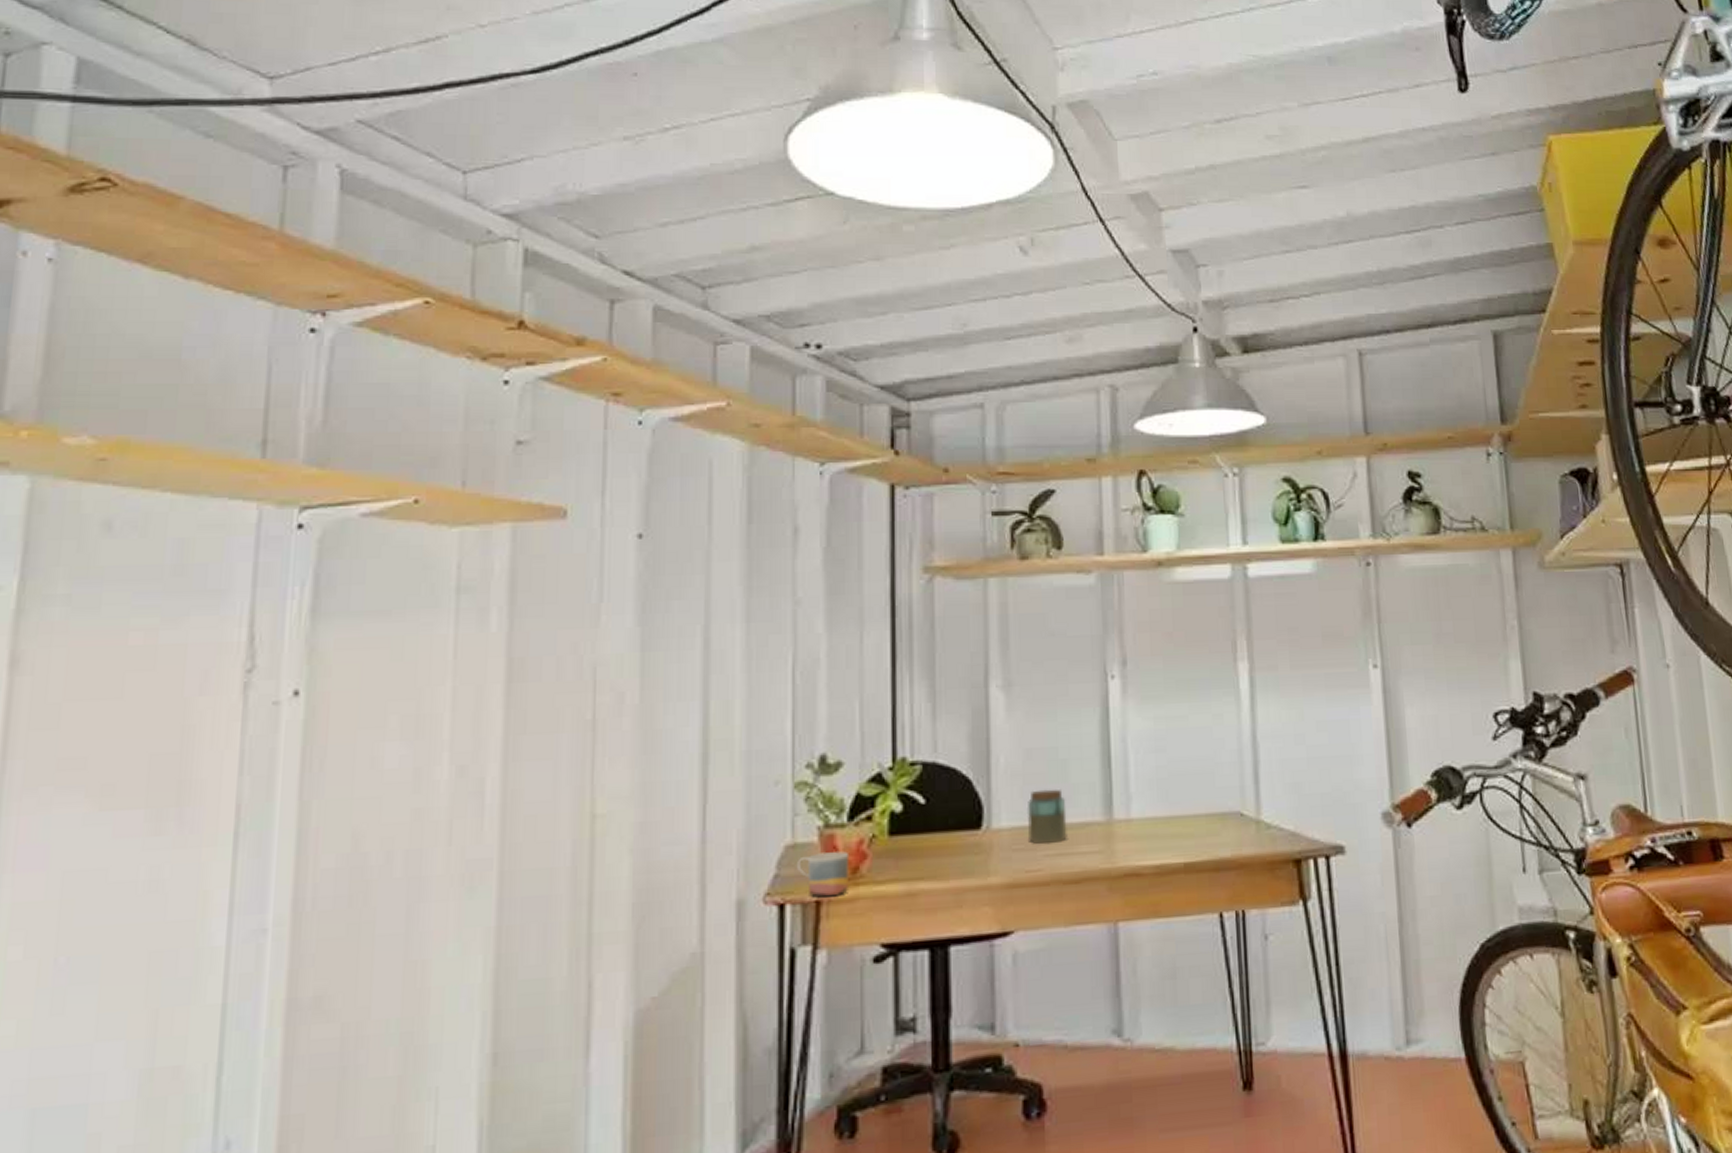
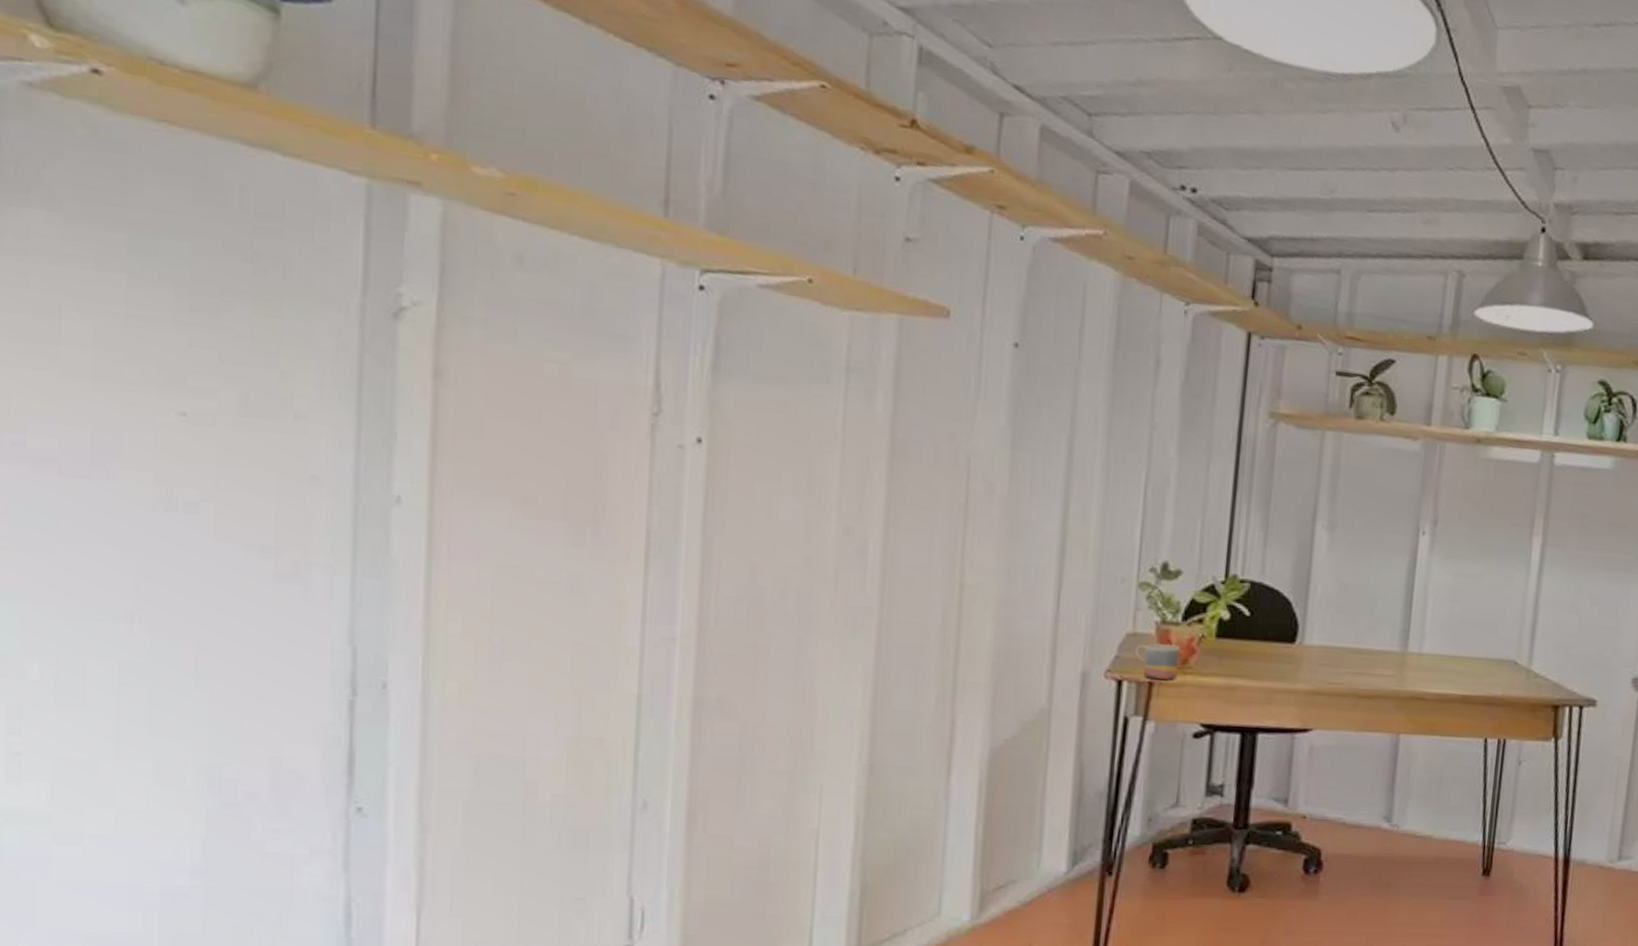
peanut butter: present [1026,789,1067,845] -> none [1334,618,1370,665]

